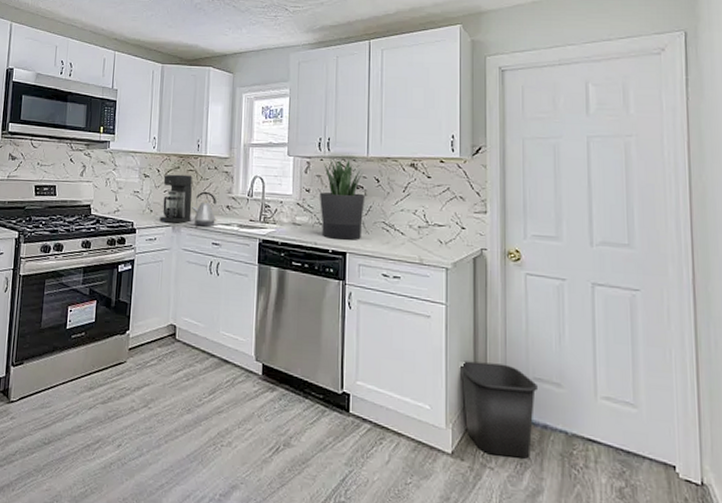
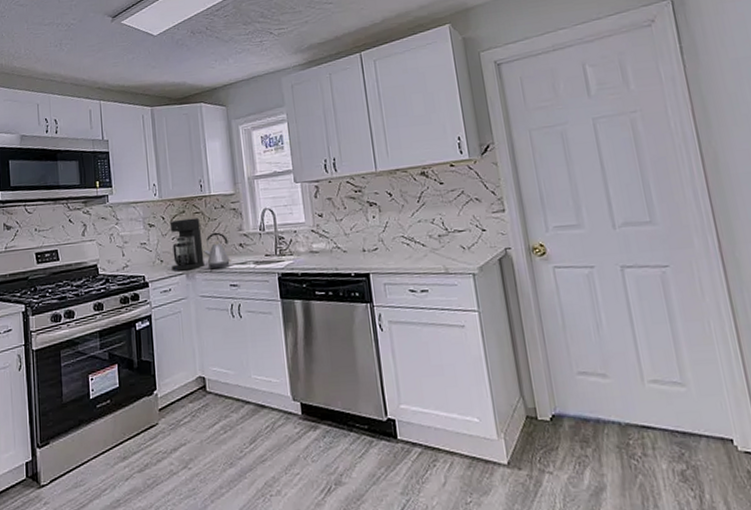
planter: present [319,156,365,241] -> none [332,176,382,263]
waste bin: present [459,361,539,459] -> none [502,363,588,459]

